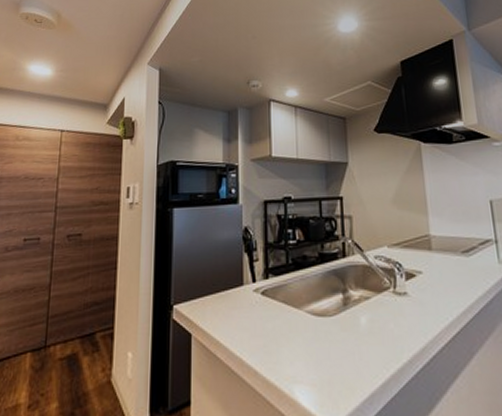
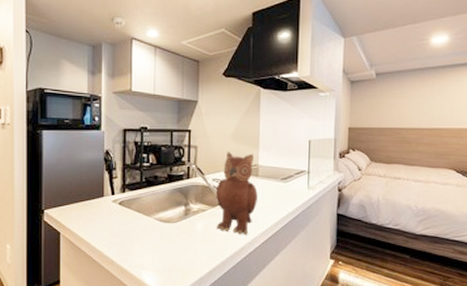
teapot: none [379,219,435,331] -> present [215,151,258,235]

